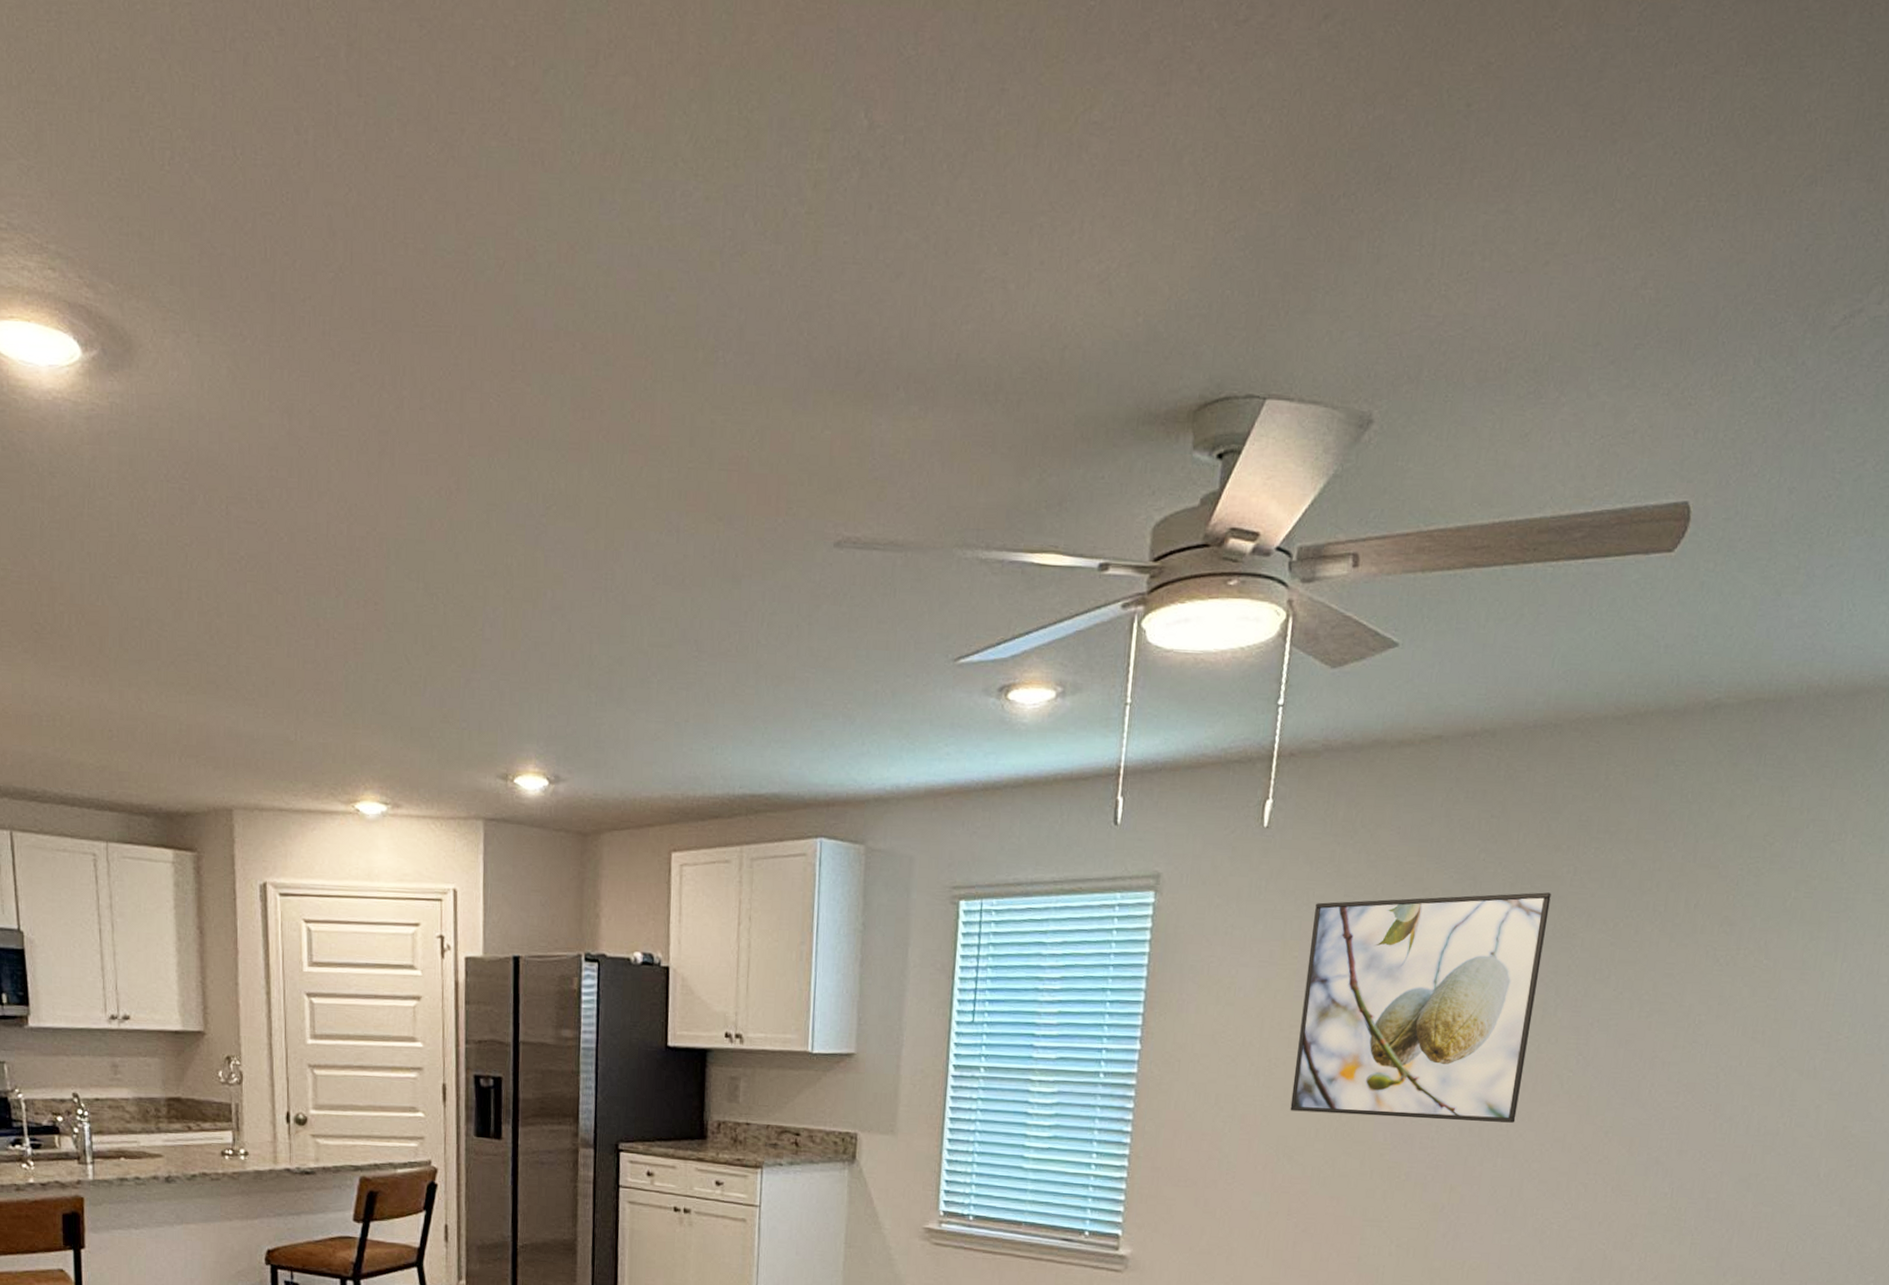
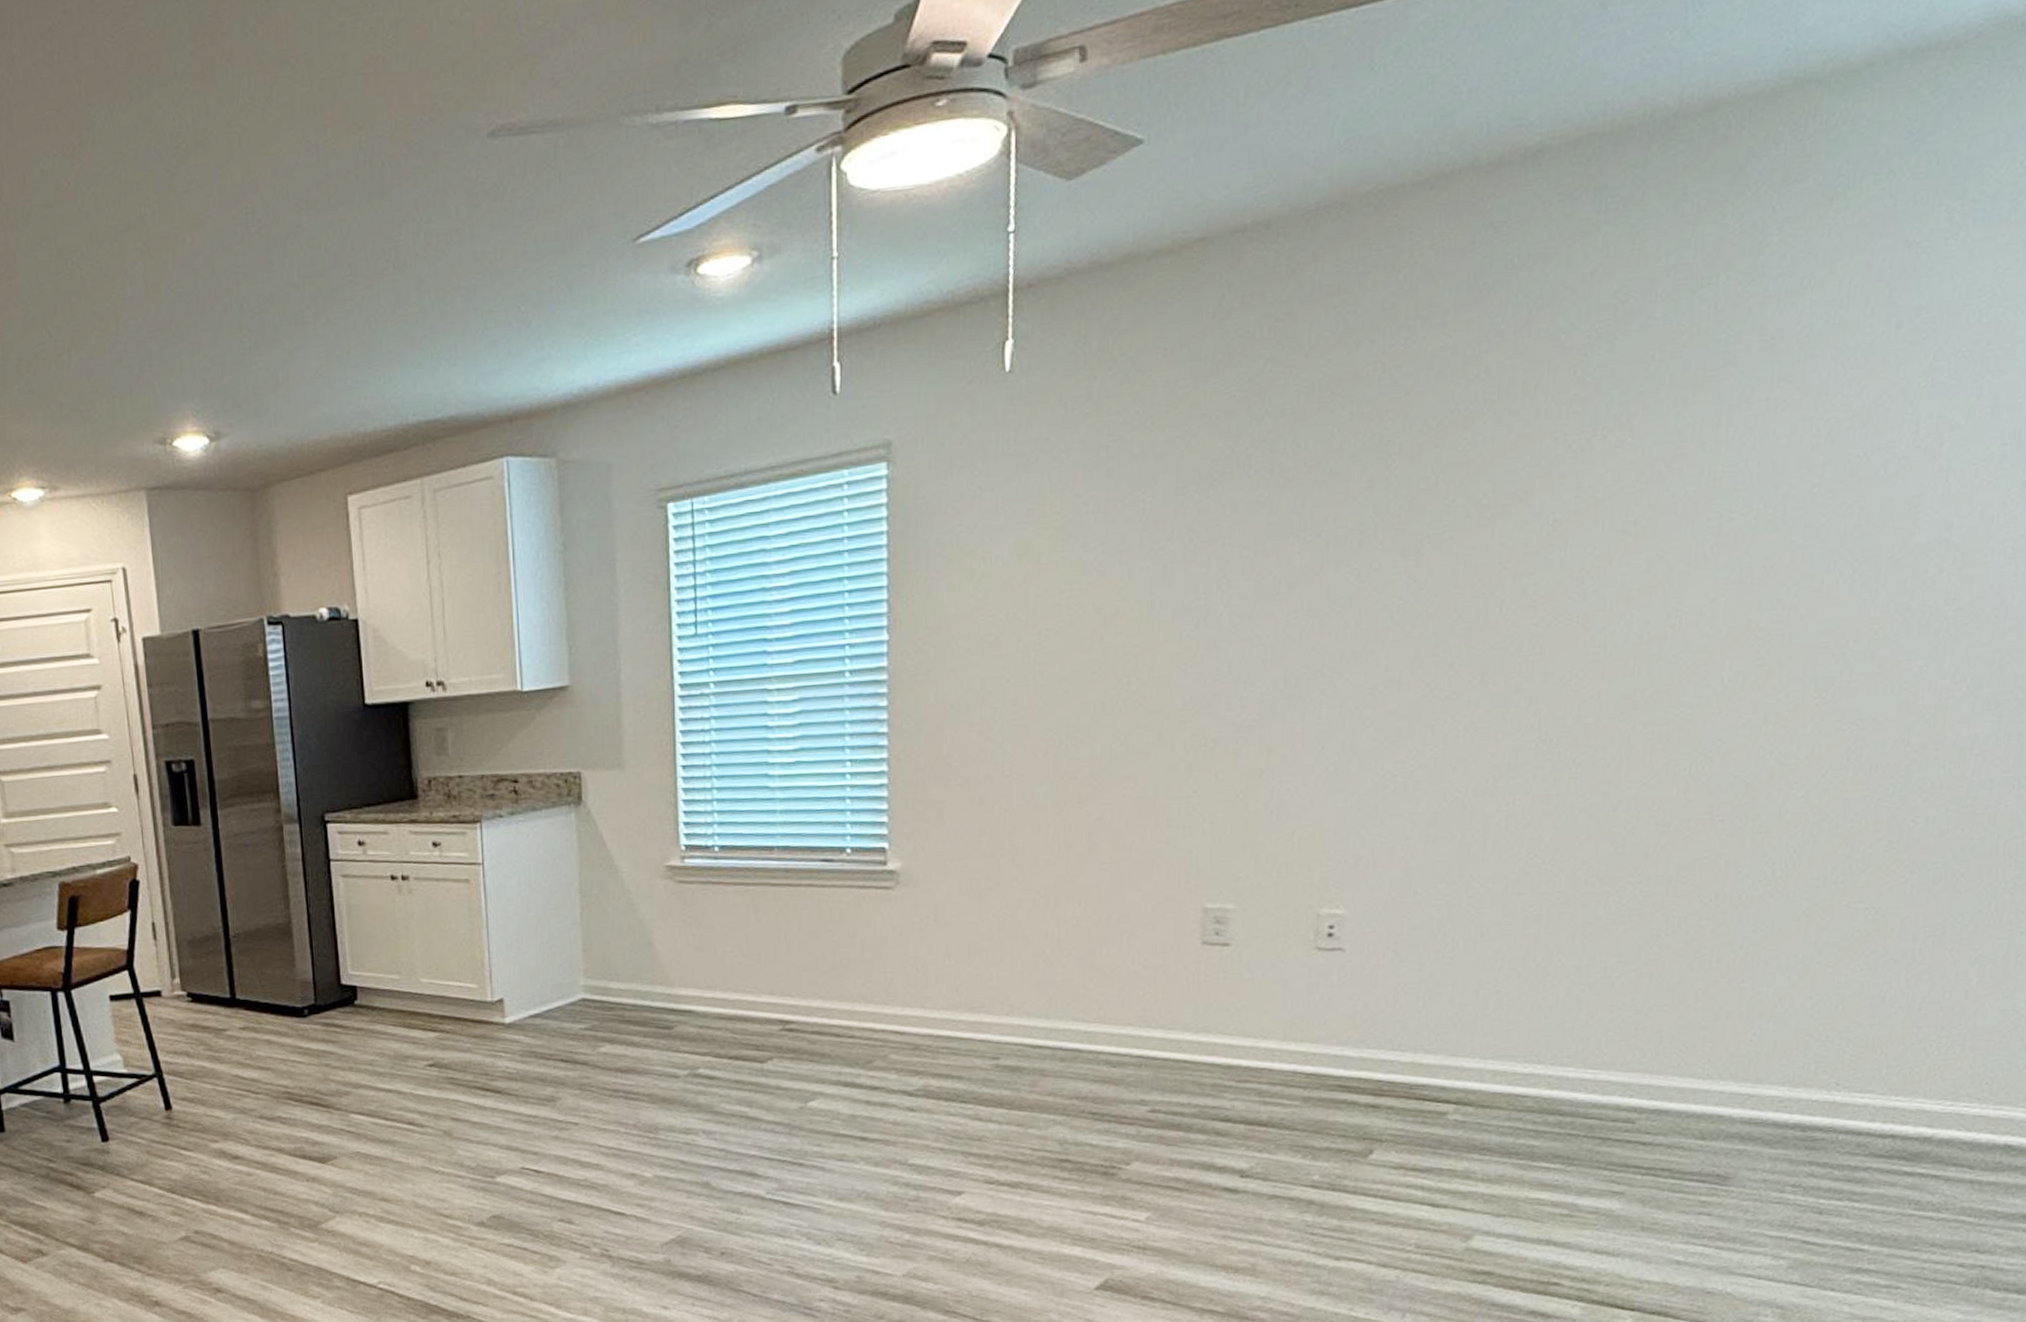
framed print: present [1290,892,1551,1123] -> none [1069,397,1357,686]

